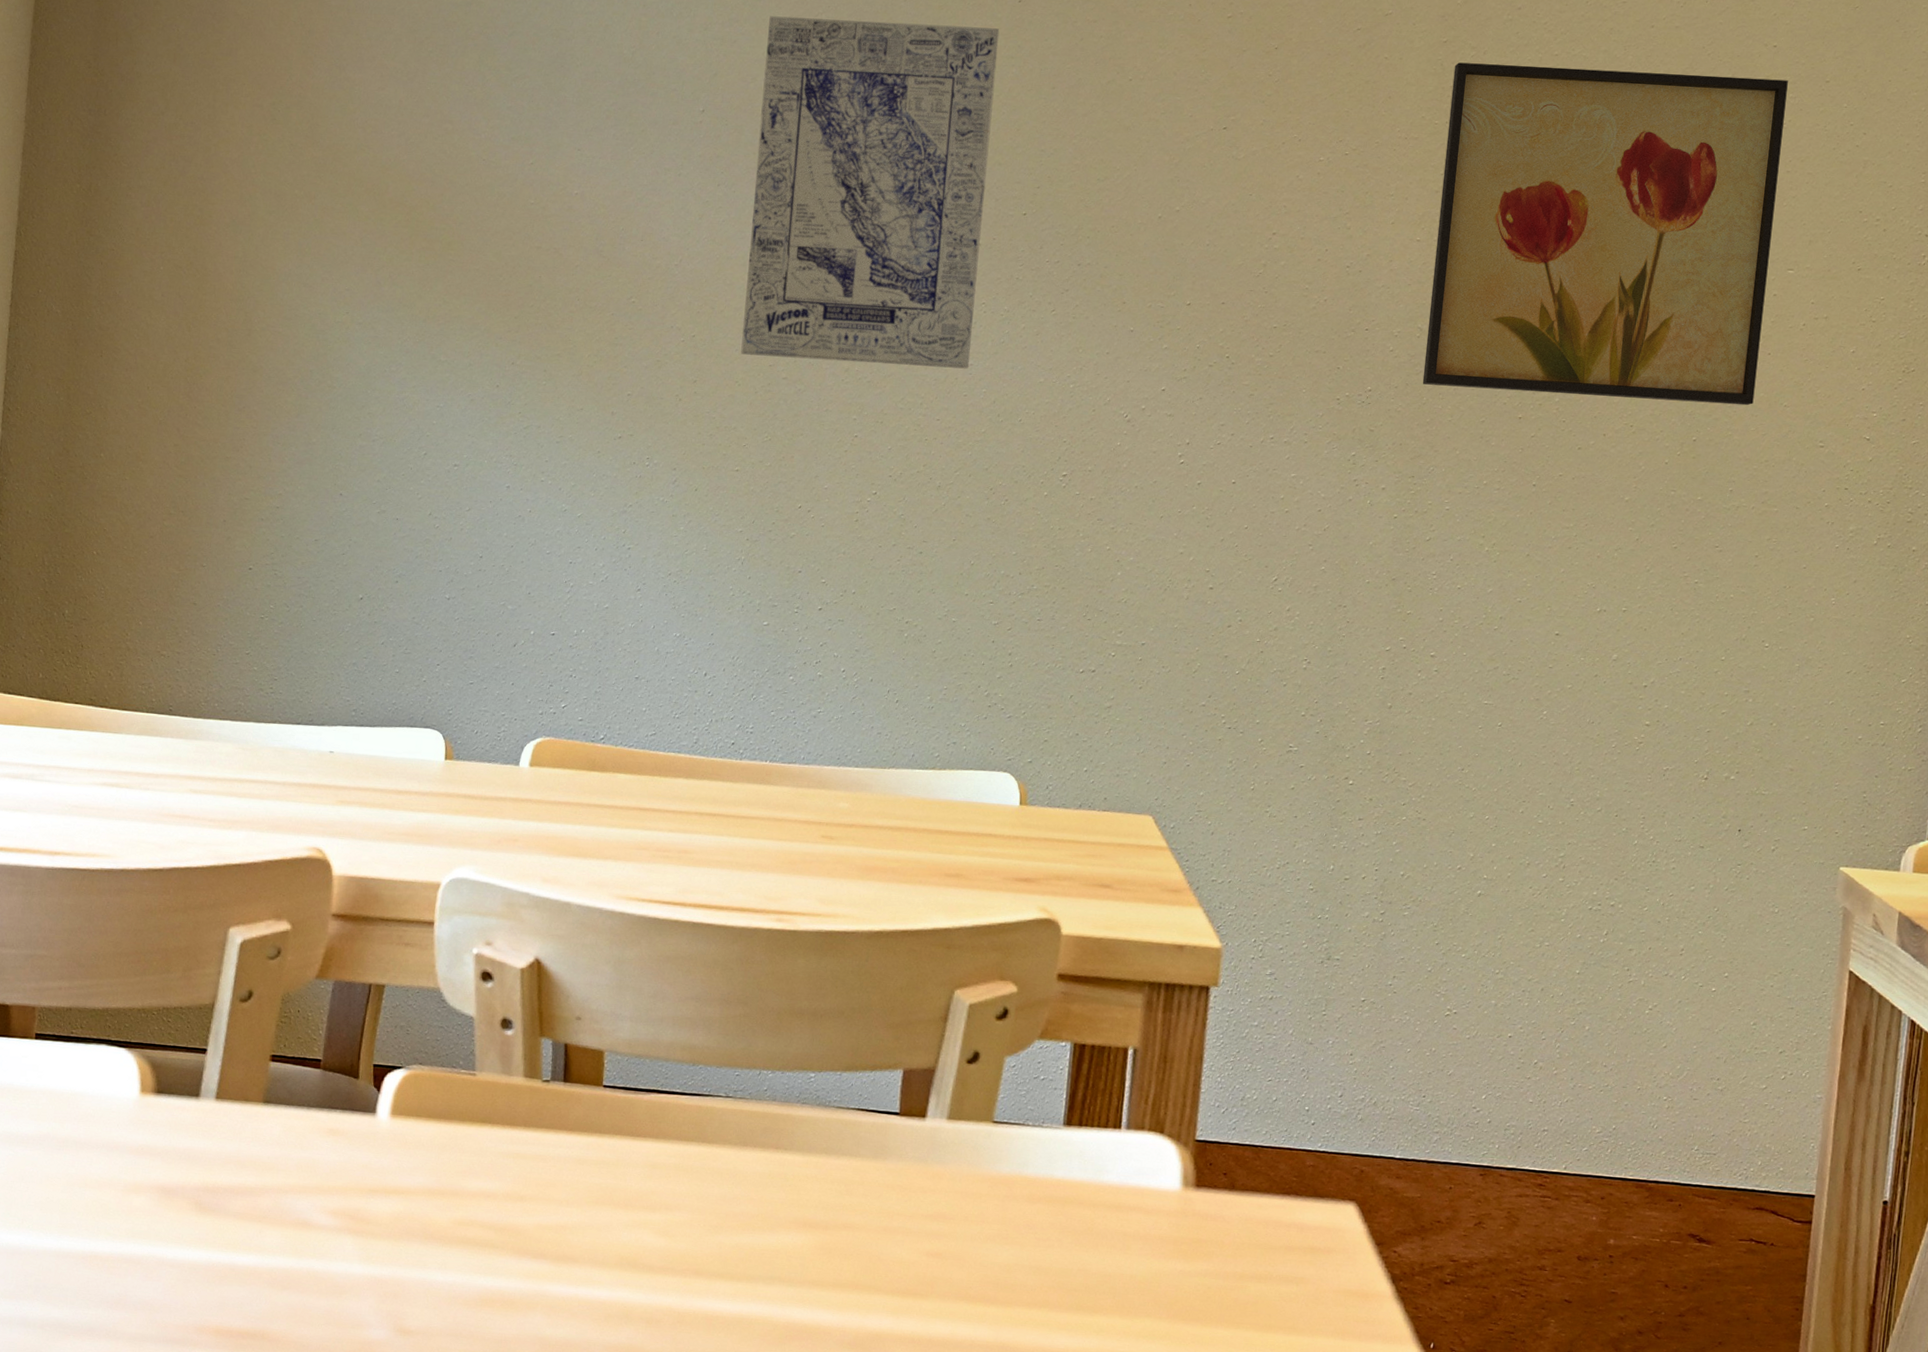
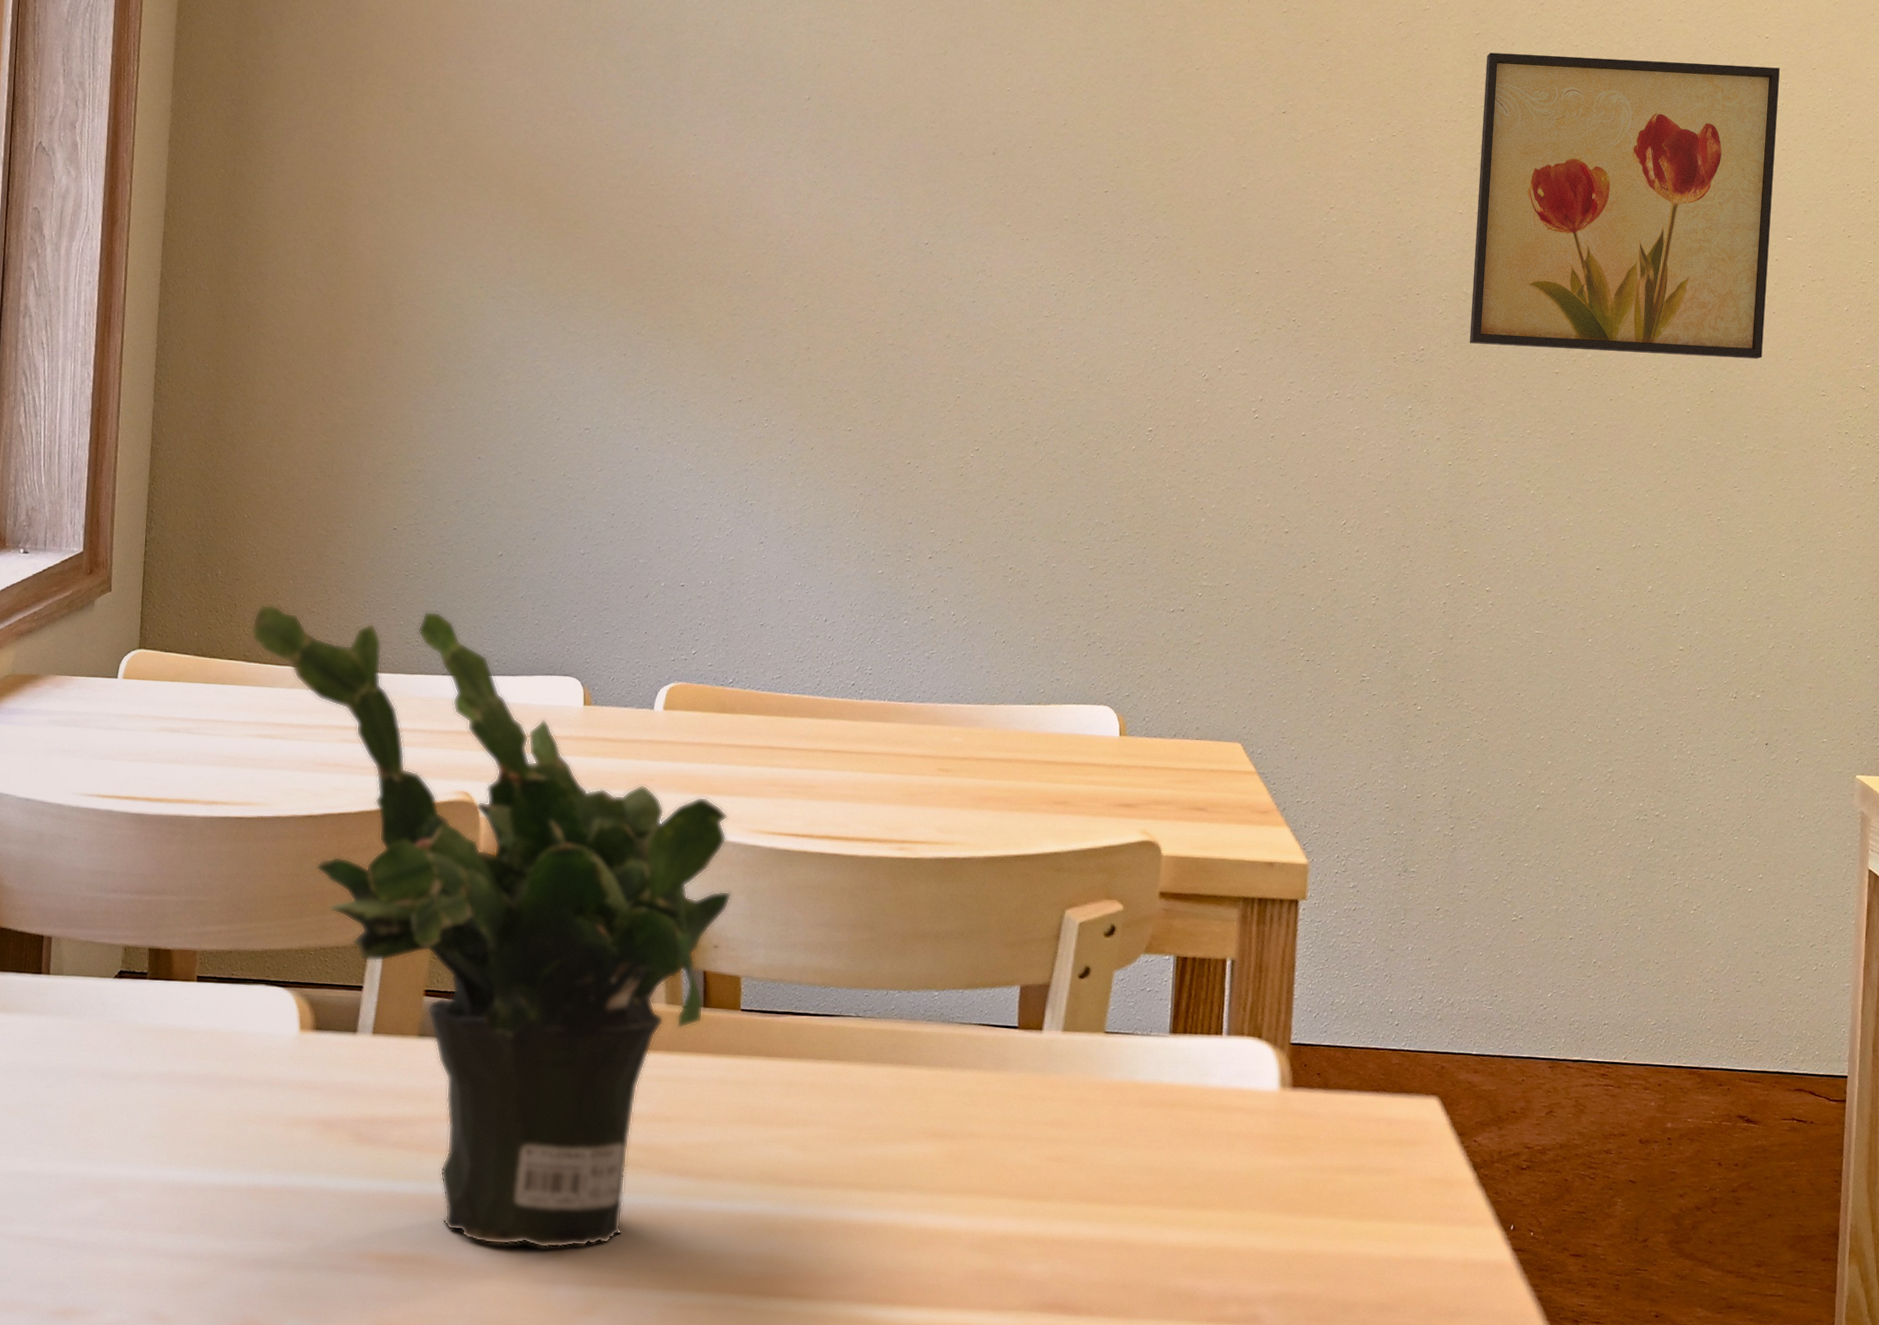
potted plant: none [98,646,597,1329] -> present [251,604,732,1248]
wall art: present [741,16,1000,369] -> none [850,11,1078,334]

